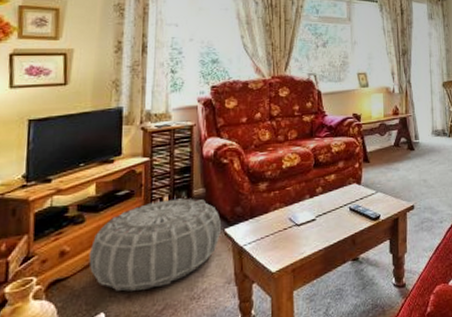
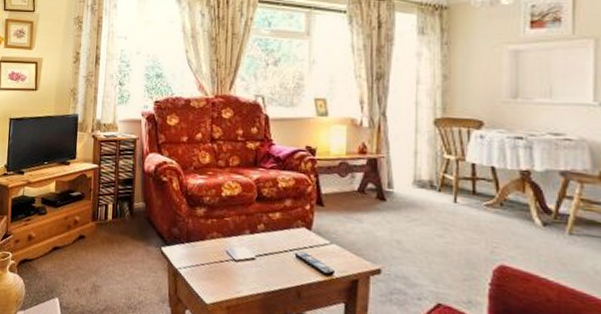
air purifier: present [89,198,222,291] -> none [48,207,159,289]

